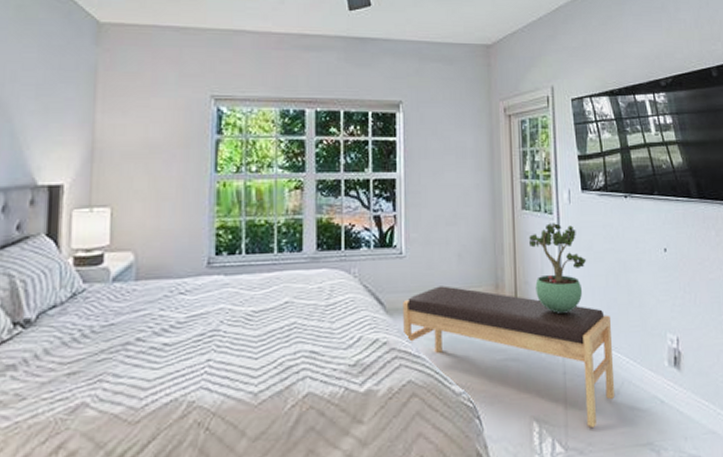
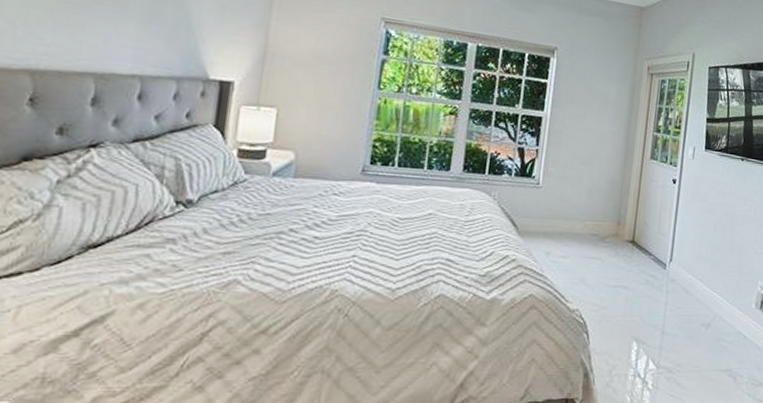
bench: present [403,285,616,429] -> none [531,216,713,353]
potted plant: present [528,223,587,313] -> none [652,174,700,253]

